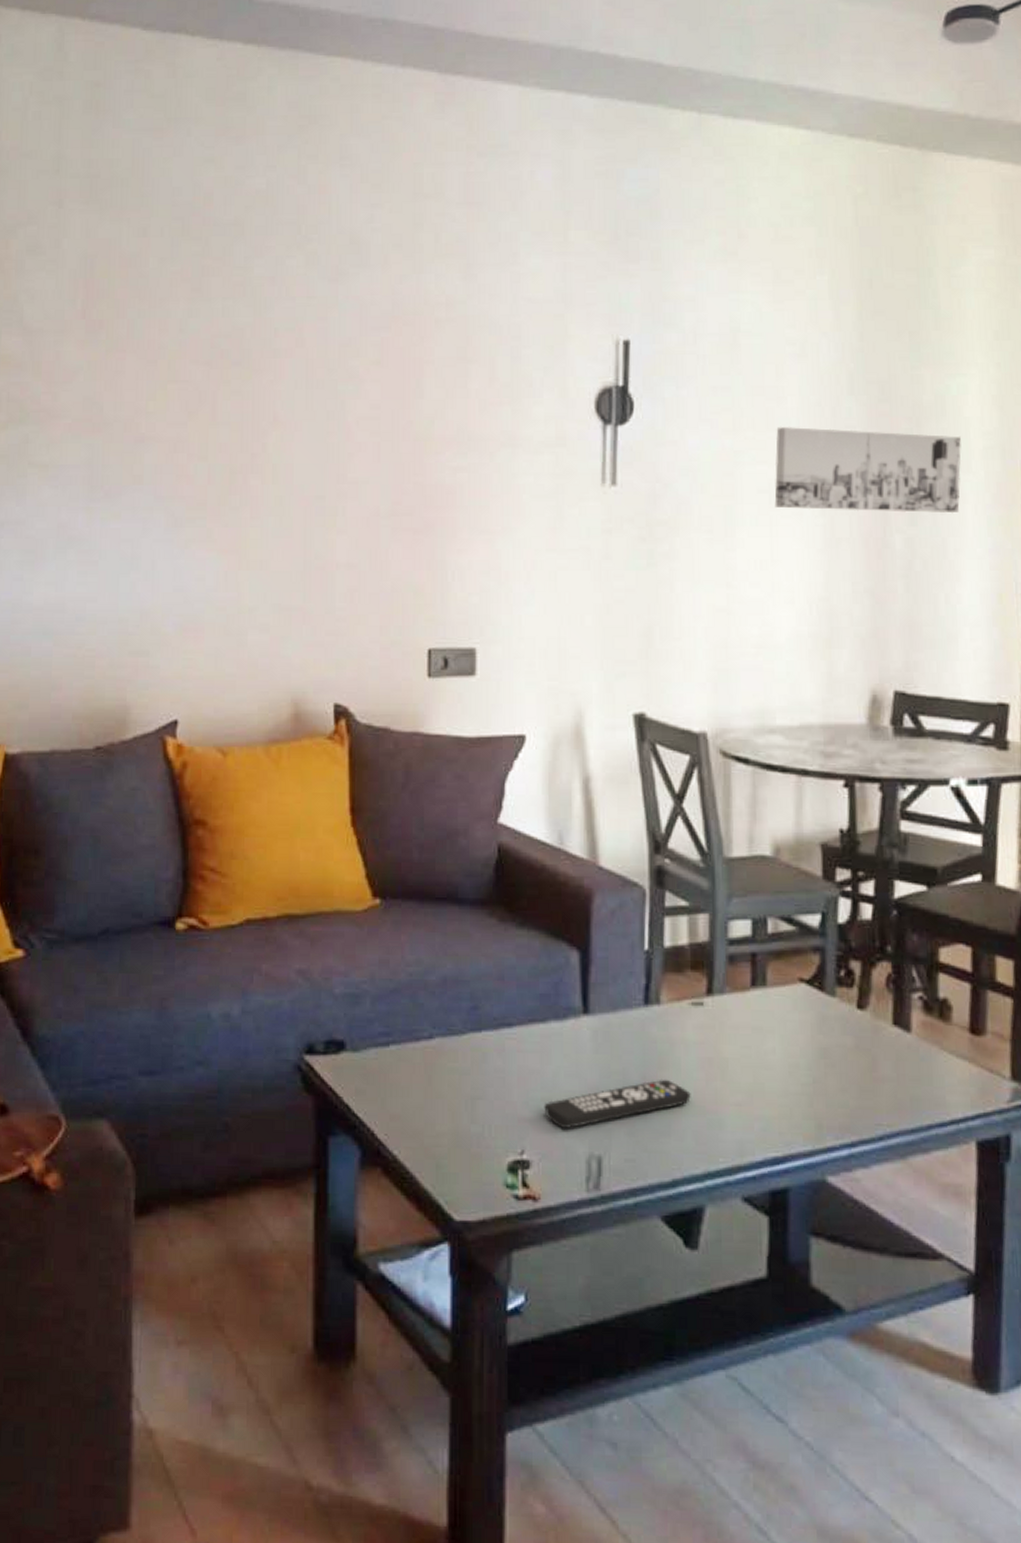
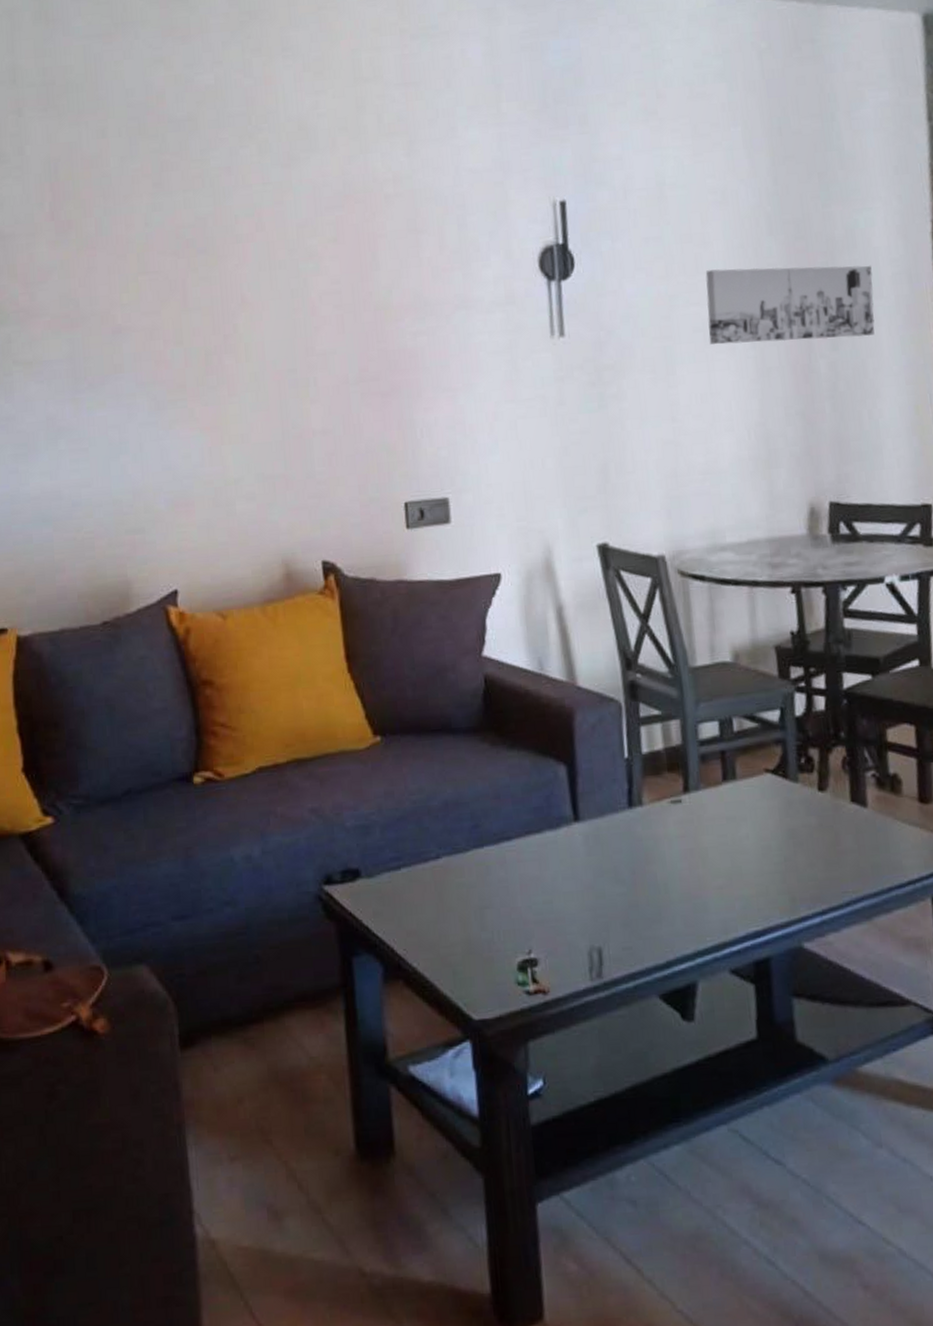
remote control: present [544,1079,691,1128] -> none [545,872,677,926]

